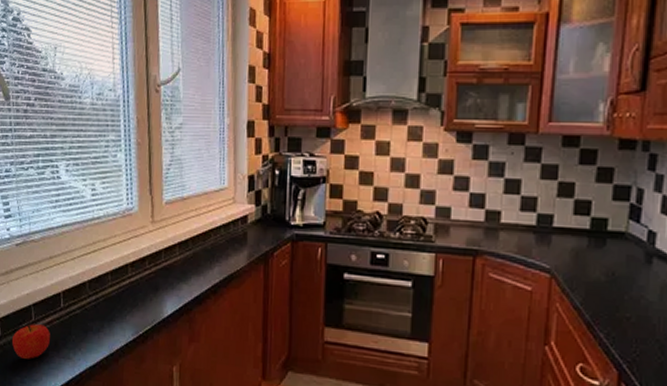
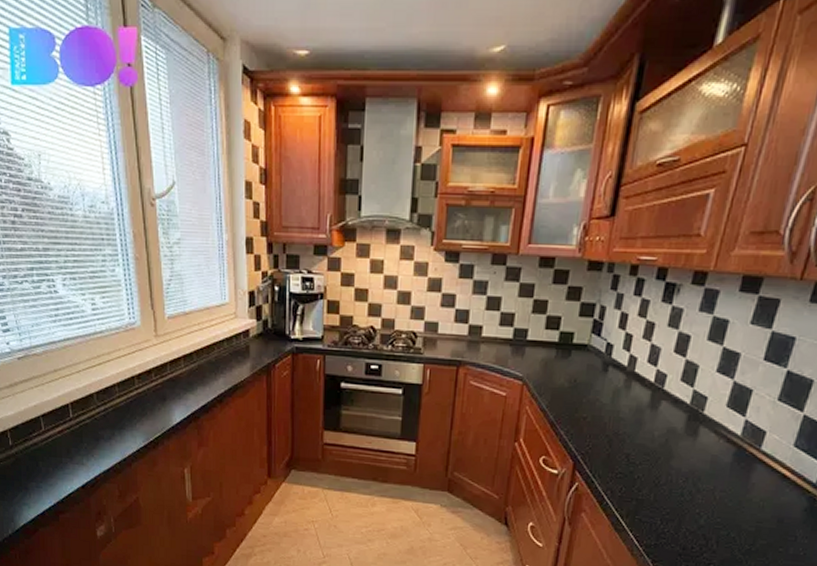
fruit: present [11,323,50,359] -> none [23,433,62,466]

